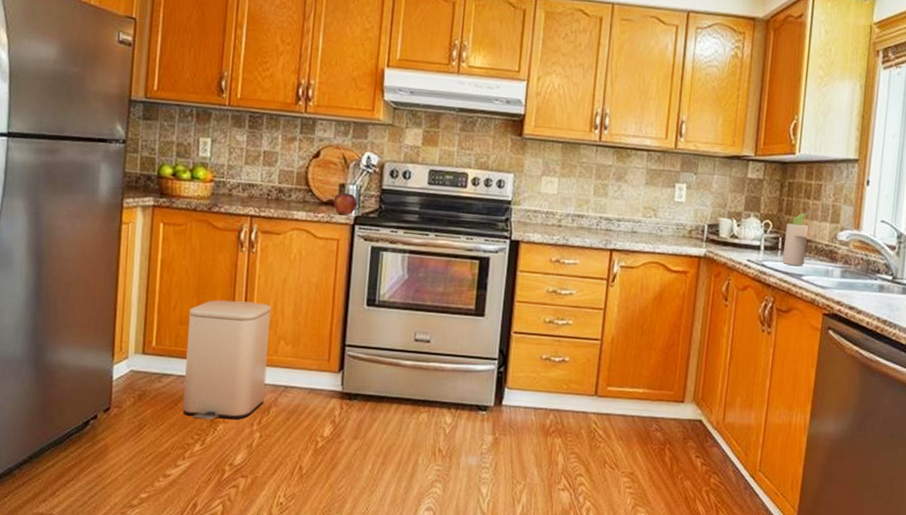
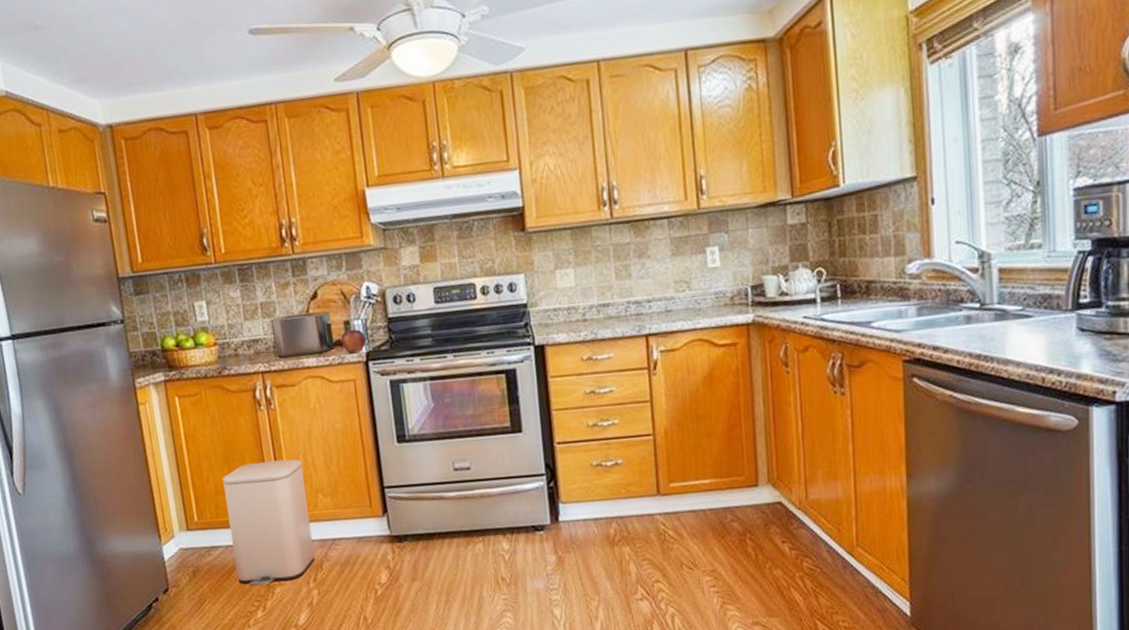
toaster: none [268,167,330,210] -> present [270,310,335,358]
bottle: present [782,210,812,266] -> none [843,246,871,314]

